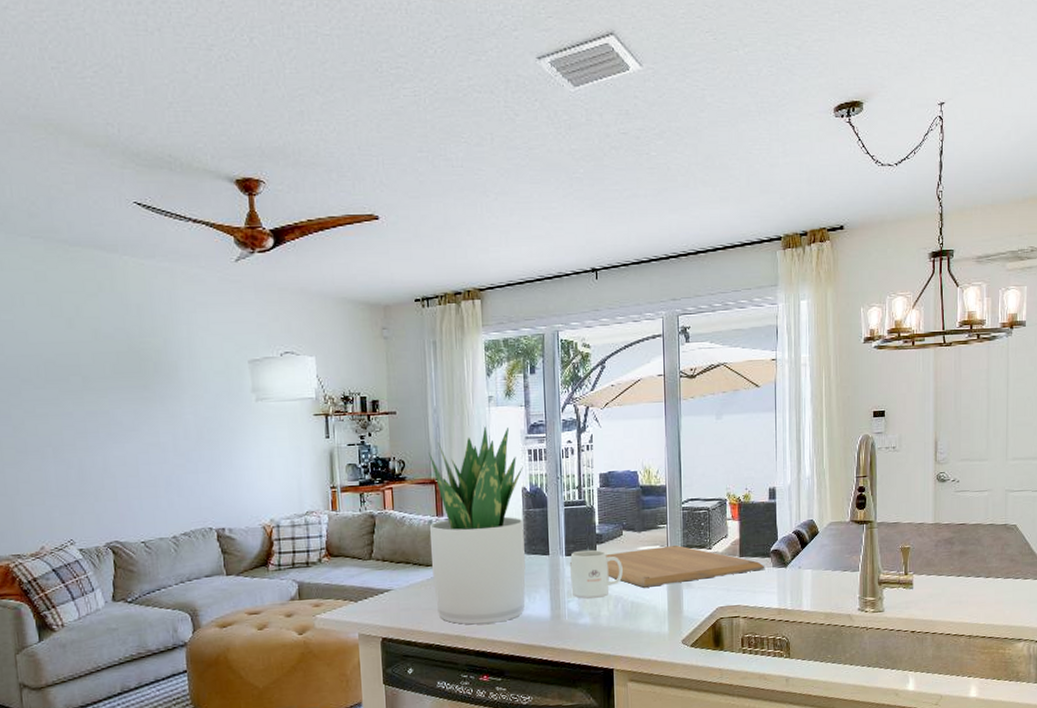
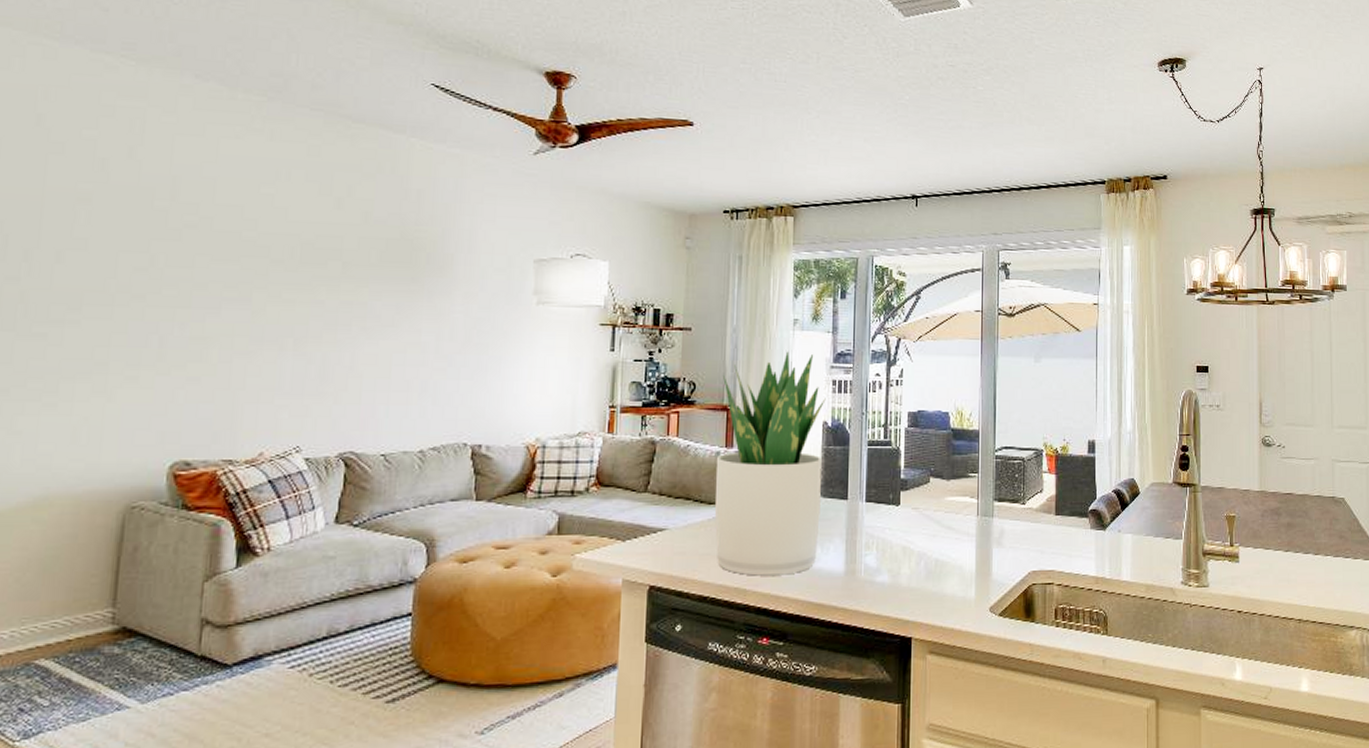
chopping board: present [569,544,765,588] -> none [869,497,1082,544]
mug: present [570,549,623,600] -> none [870,496,928,554]

